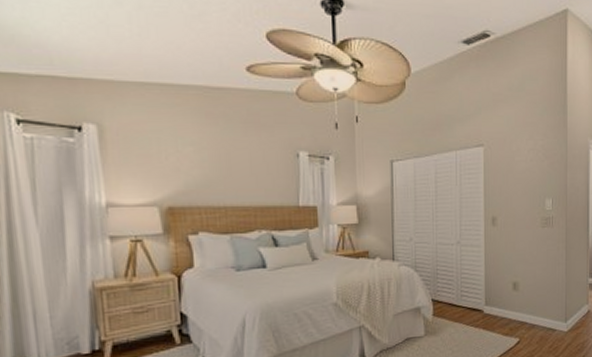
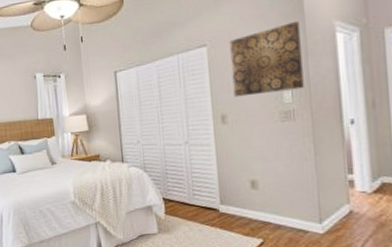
wall art: none [504,133,562,201] -> present [229,20,304,98]

